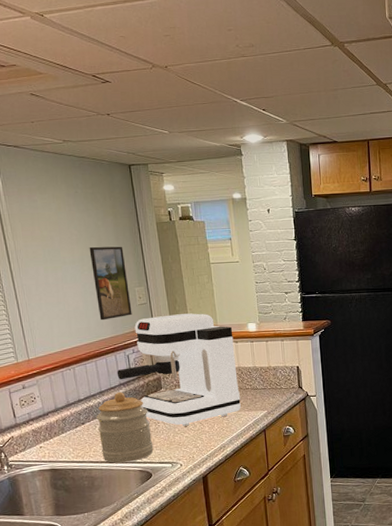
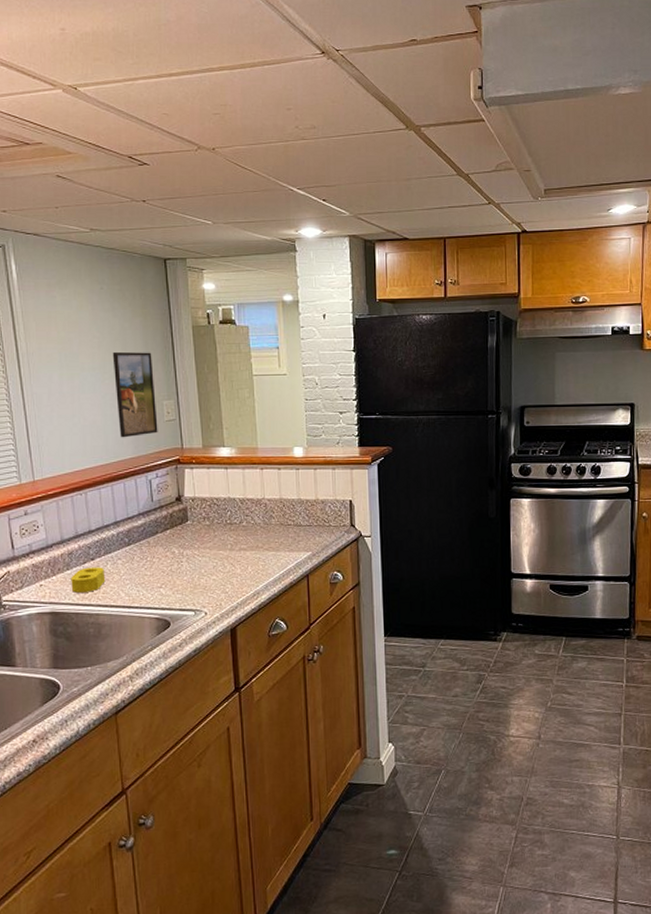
sponge: none [65,430,95,452] -> present [71,567,106,593]
jar: present [96,391,154,463] -> none [108,522,174,608]
coffee maker: present [117,313,241,426] -> none [136,433,281,567]

